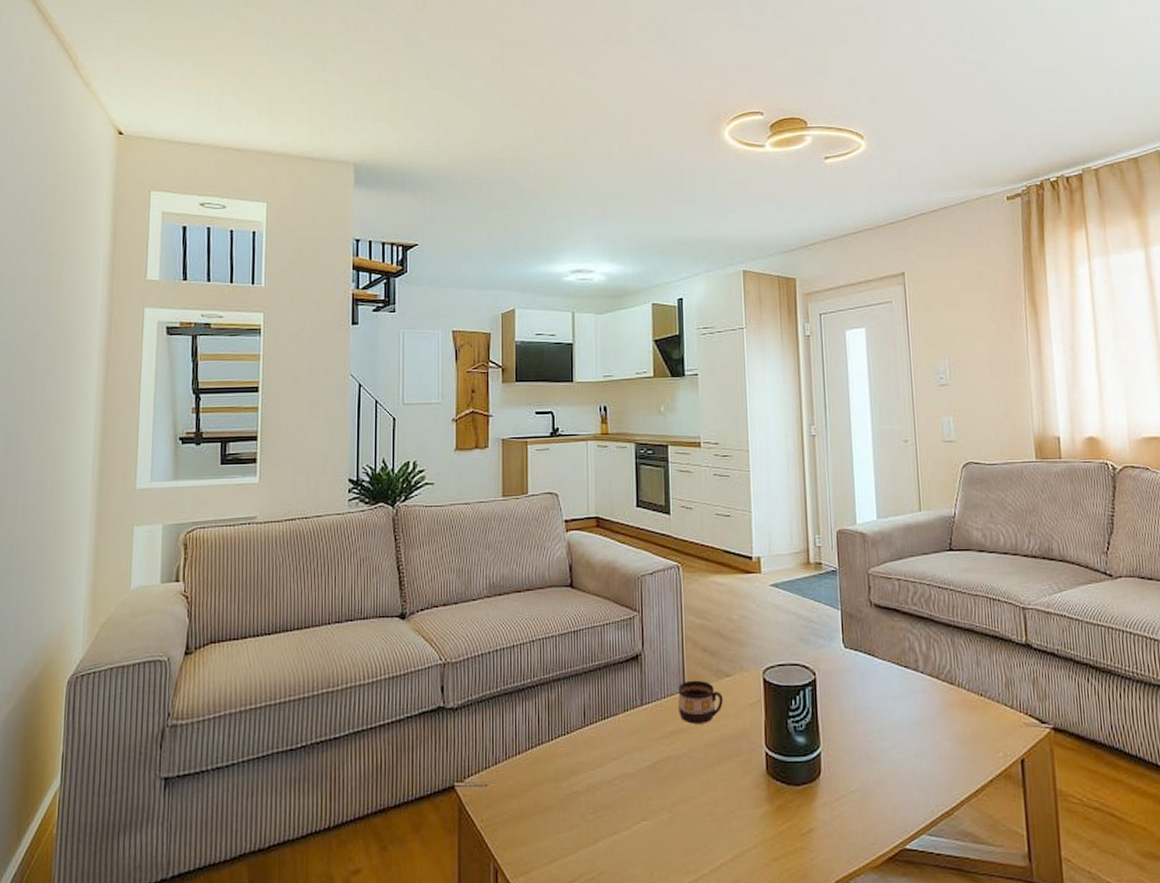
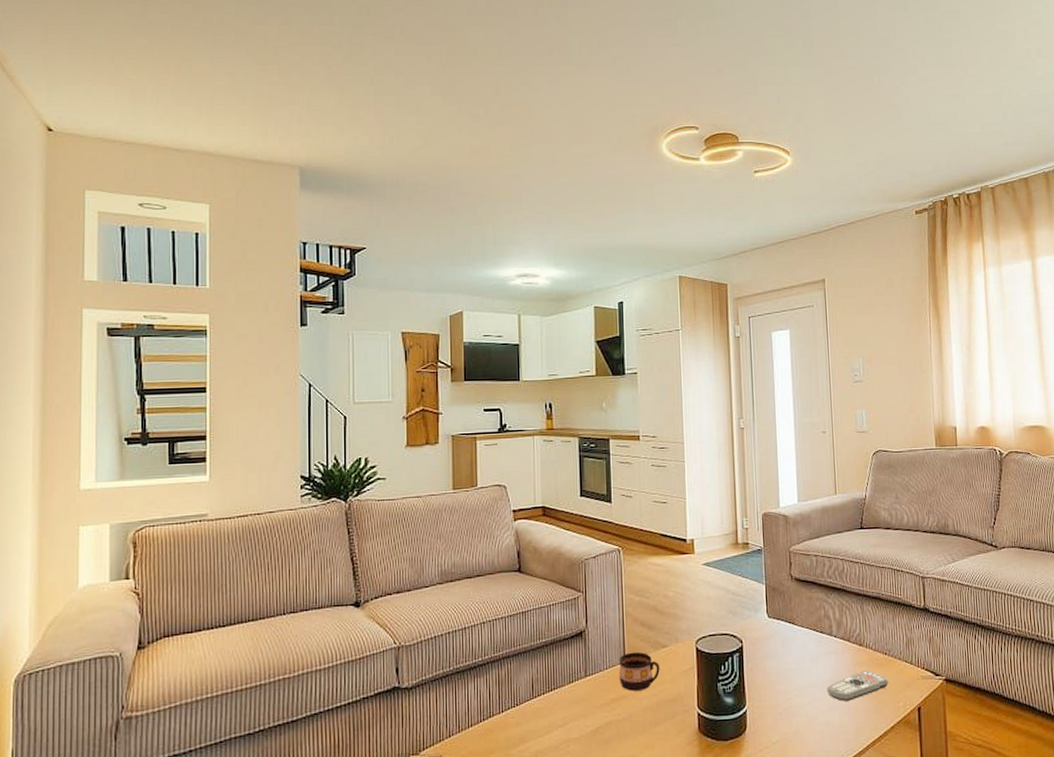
remote control: none [913,713,986,748] -> present [827,670,889,701]

